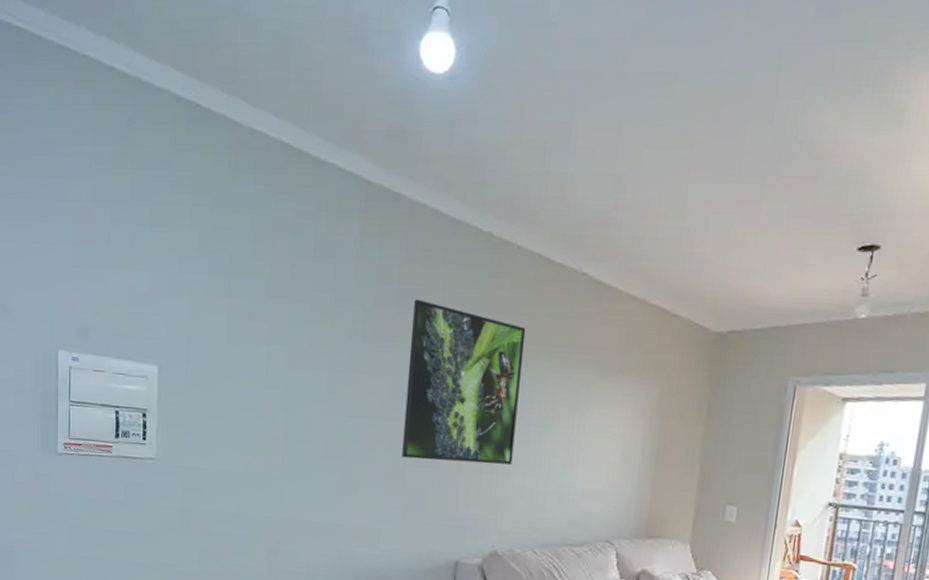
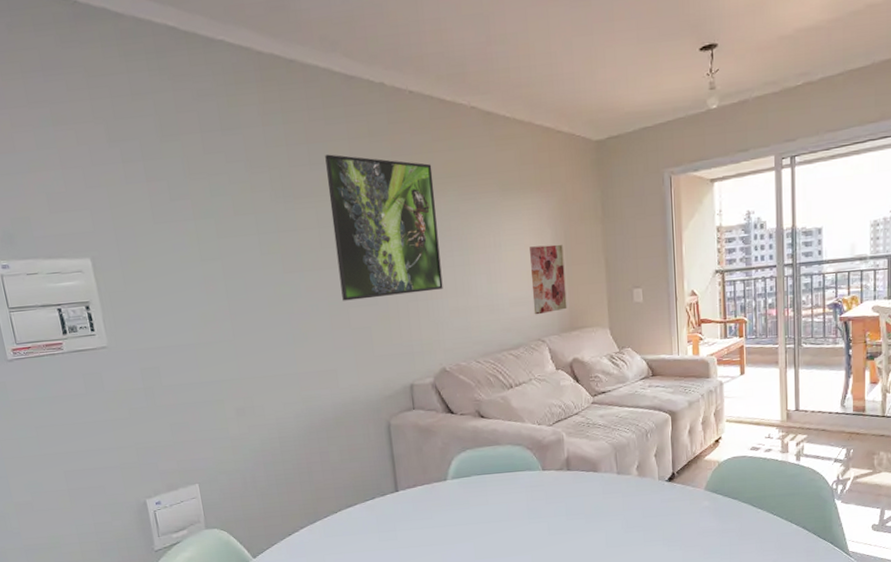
wall art: none [607,437,655,514] -> present [530,244,567,315]

